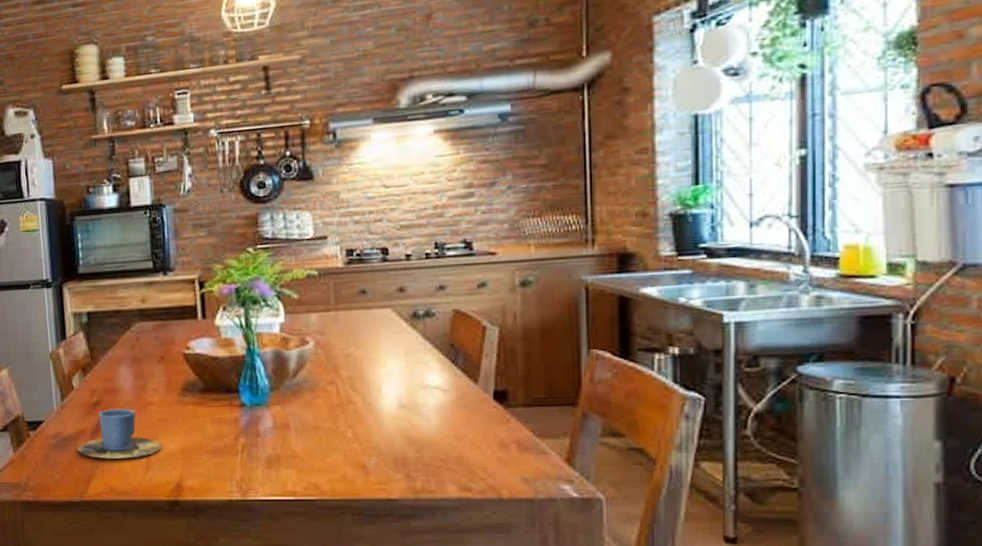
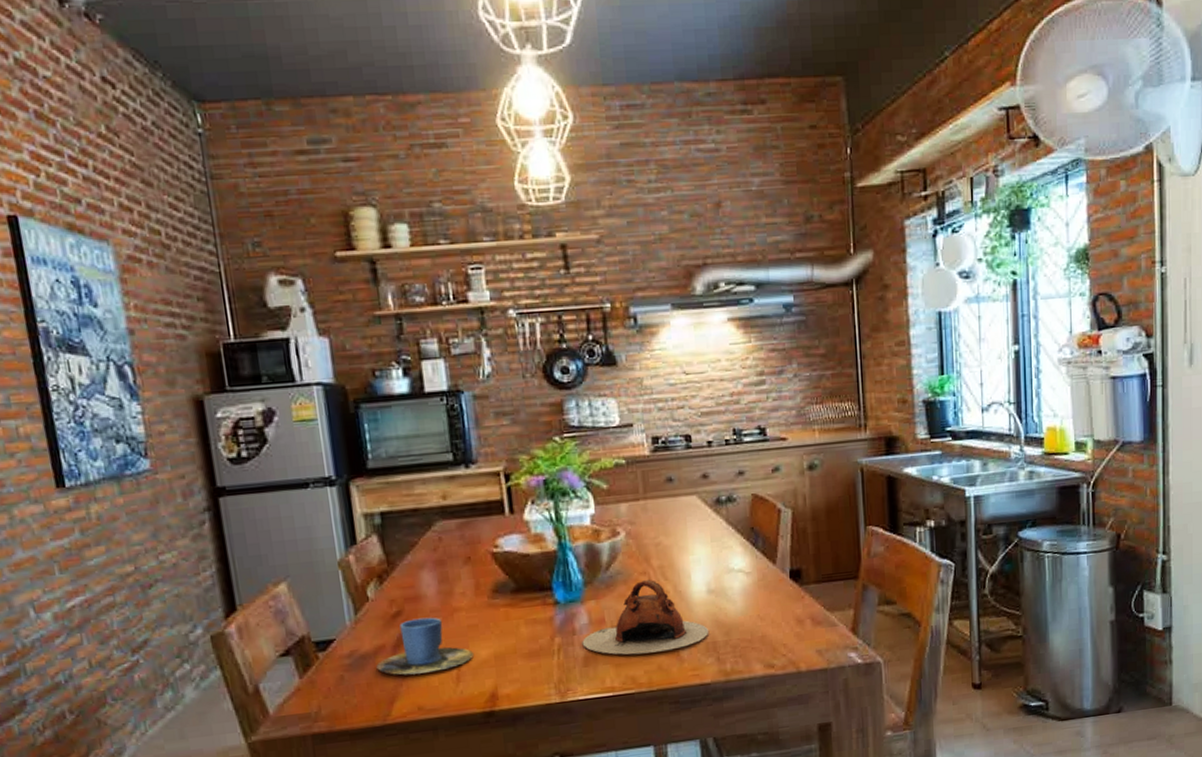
teapot: none [265,389,399,462] -> present [582,579,709,655]

